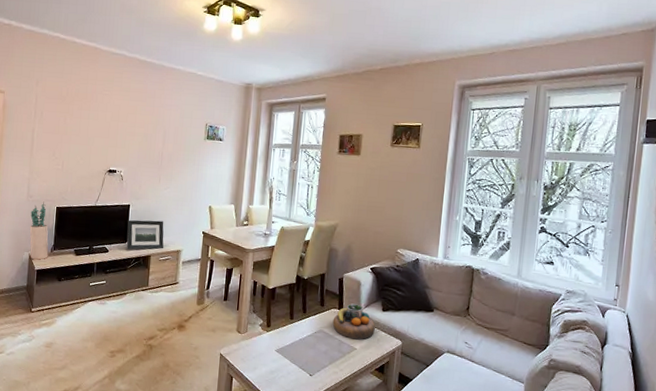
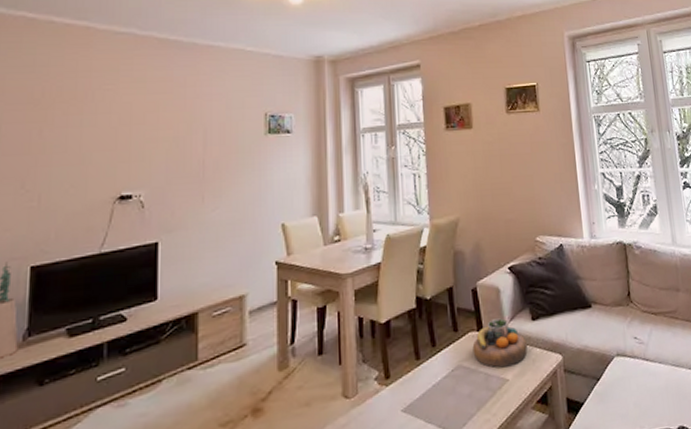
picture frame: present [126,220,164,250] -> none [155,257,217,310]

